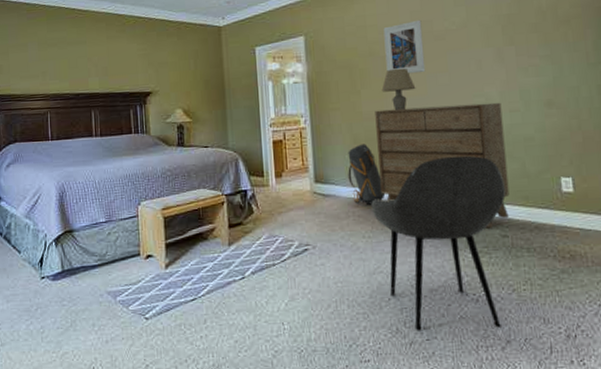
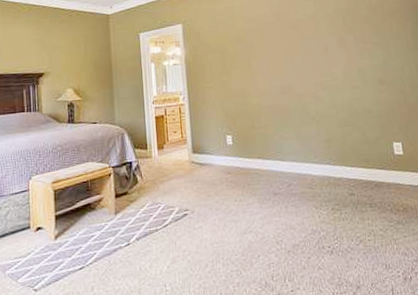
backpack: present [348,143,386,205] -> none [220,117,253,171]
armchair: present [371,155,506,330] -> none [241,126,352,282]
dresser: present [375,102,510,228] -> none [243,80,354,188]
table lamp: present [381,68,416,110] -> none [248,52,276,88]
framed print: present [383,19,426,74] -> none [248,11,284,57]

